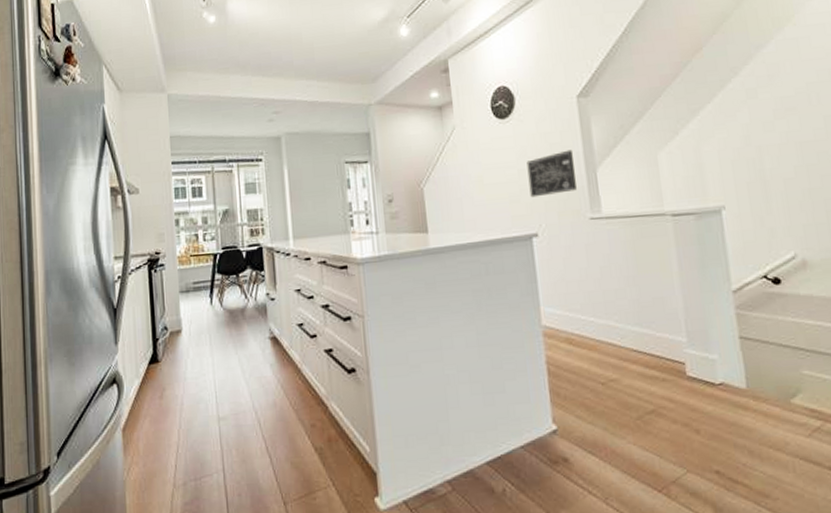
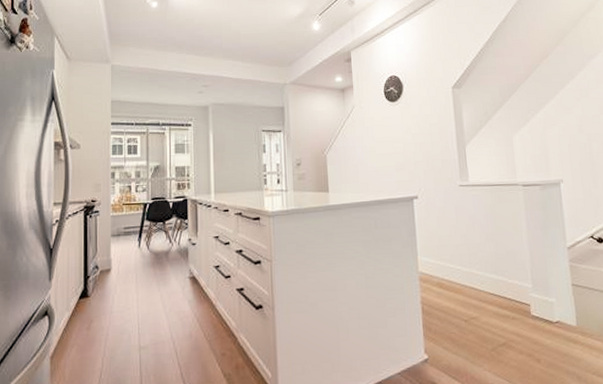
wall art: present [526,149,577,198] -> none [411,129,450,167]

